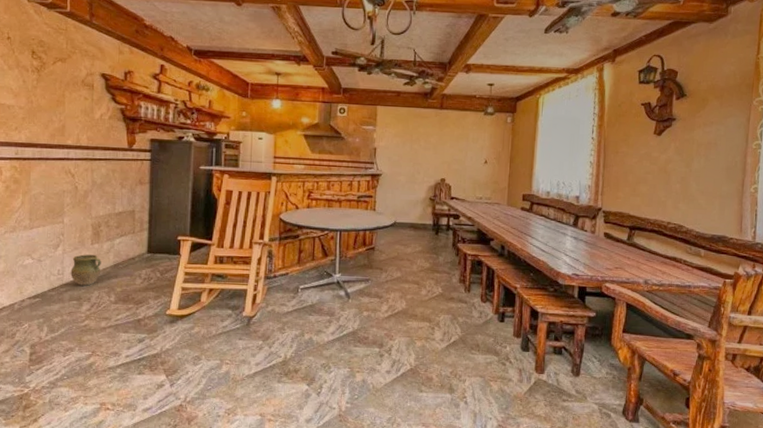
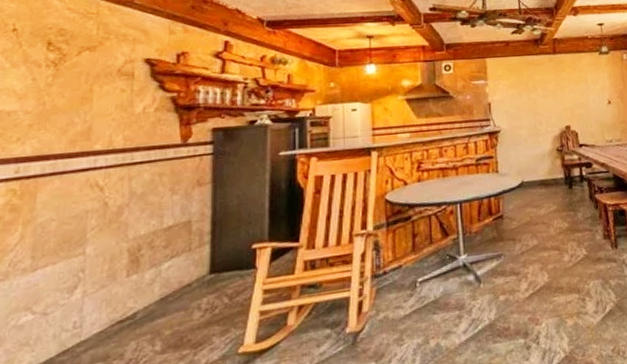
ceramic jug: present [70,254,101,286] -> none [93,290,142,339]

